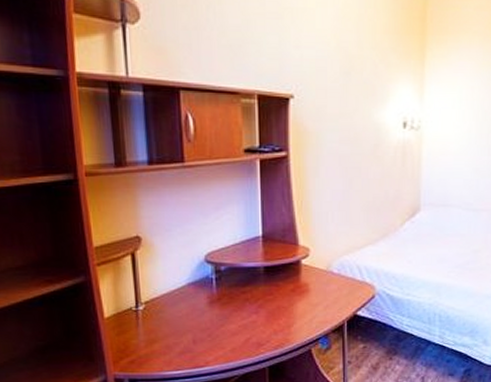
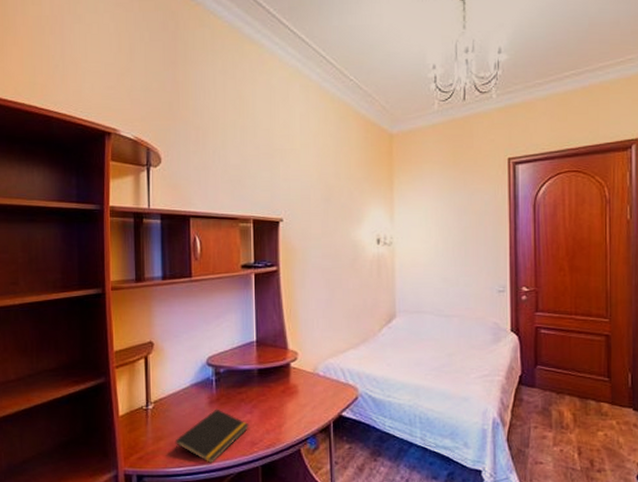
notepad: none [171,309,255,366] -> present [175,408,249,464]

